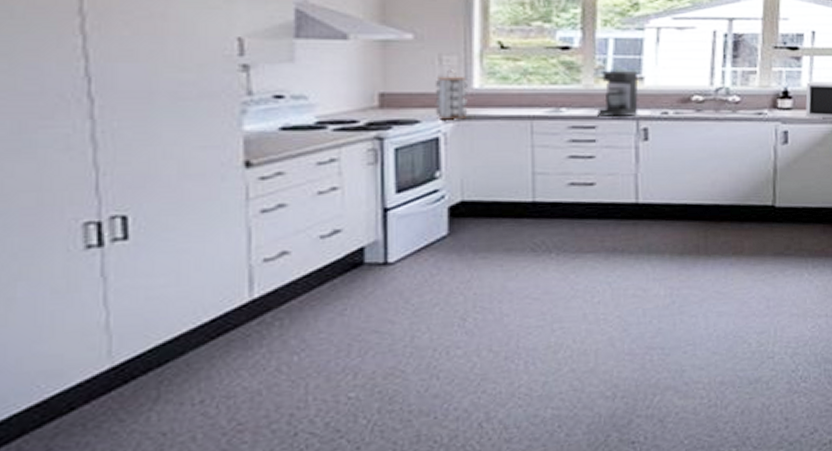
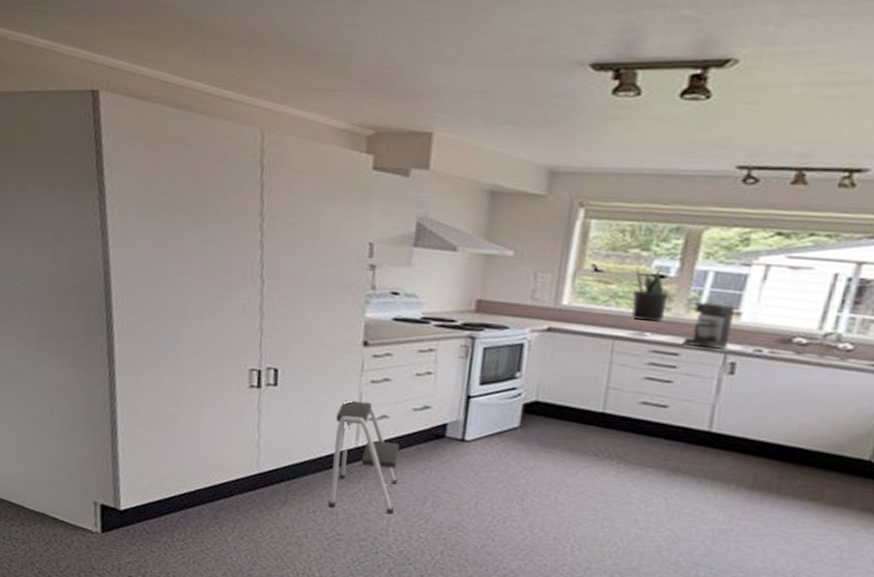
step stool: none [218,238,311,389] -> present [328,400,399,514]
spice rack: present [435,69,468,120] -> none [523,285,558,331]
planter: none [542,41,578,96] -> present [631,267,670,322]

